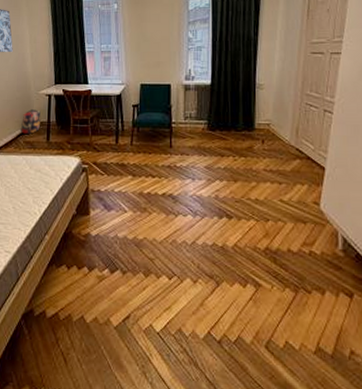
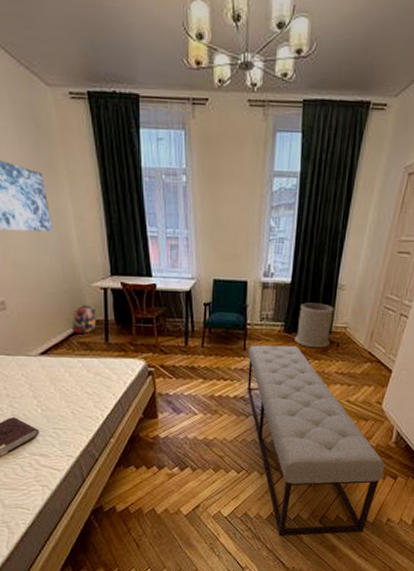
bench: none [174,142,336,368] -> present [247,345,385,536]
trash can: none [219,102,255,145] -> present [295,302,334,349]

